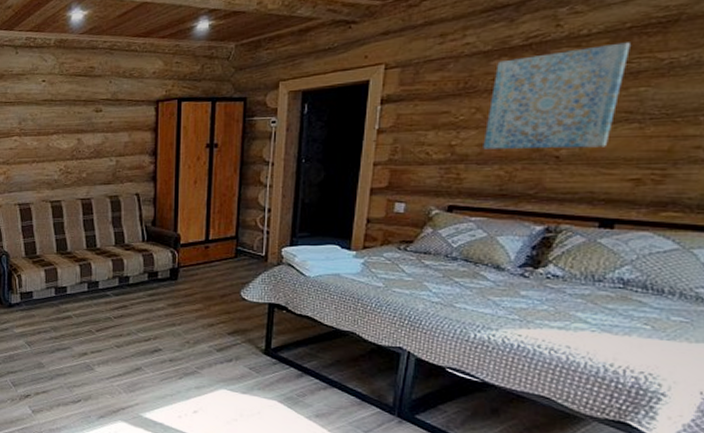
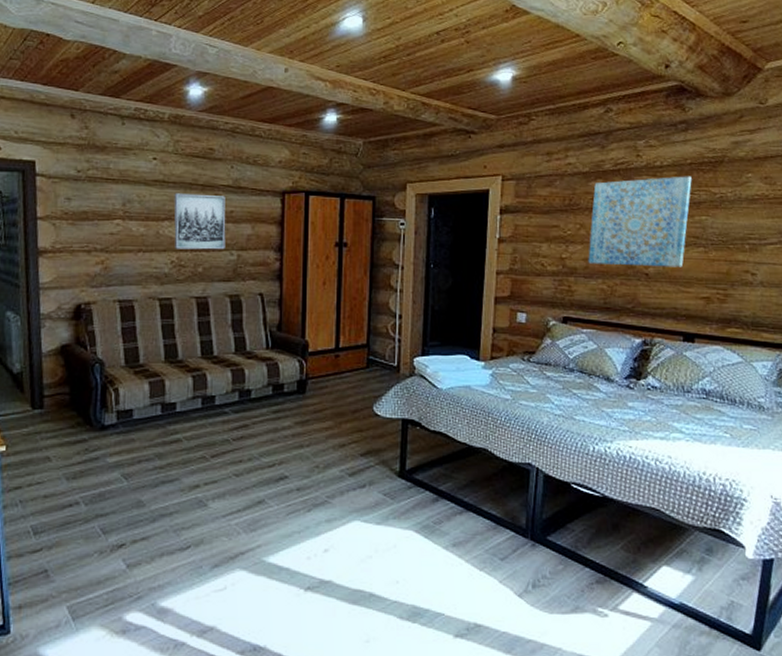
wall art: none [60,108,106,159] -> present [174,193,226,250]

